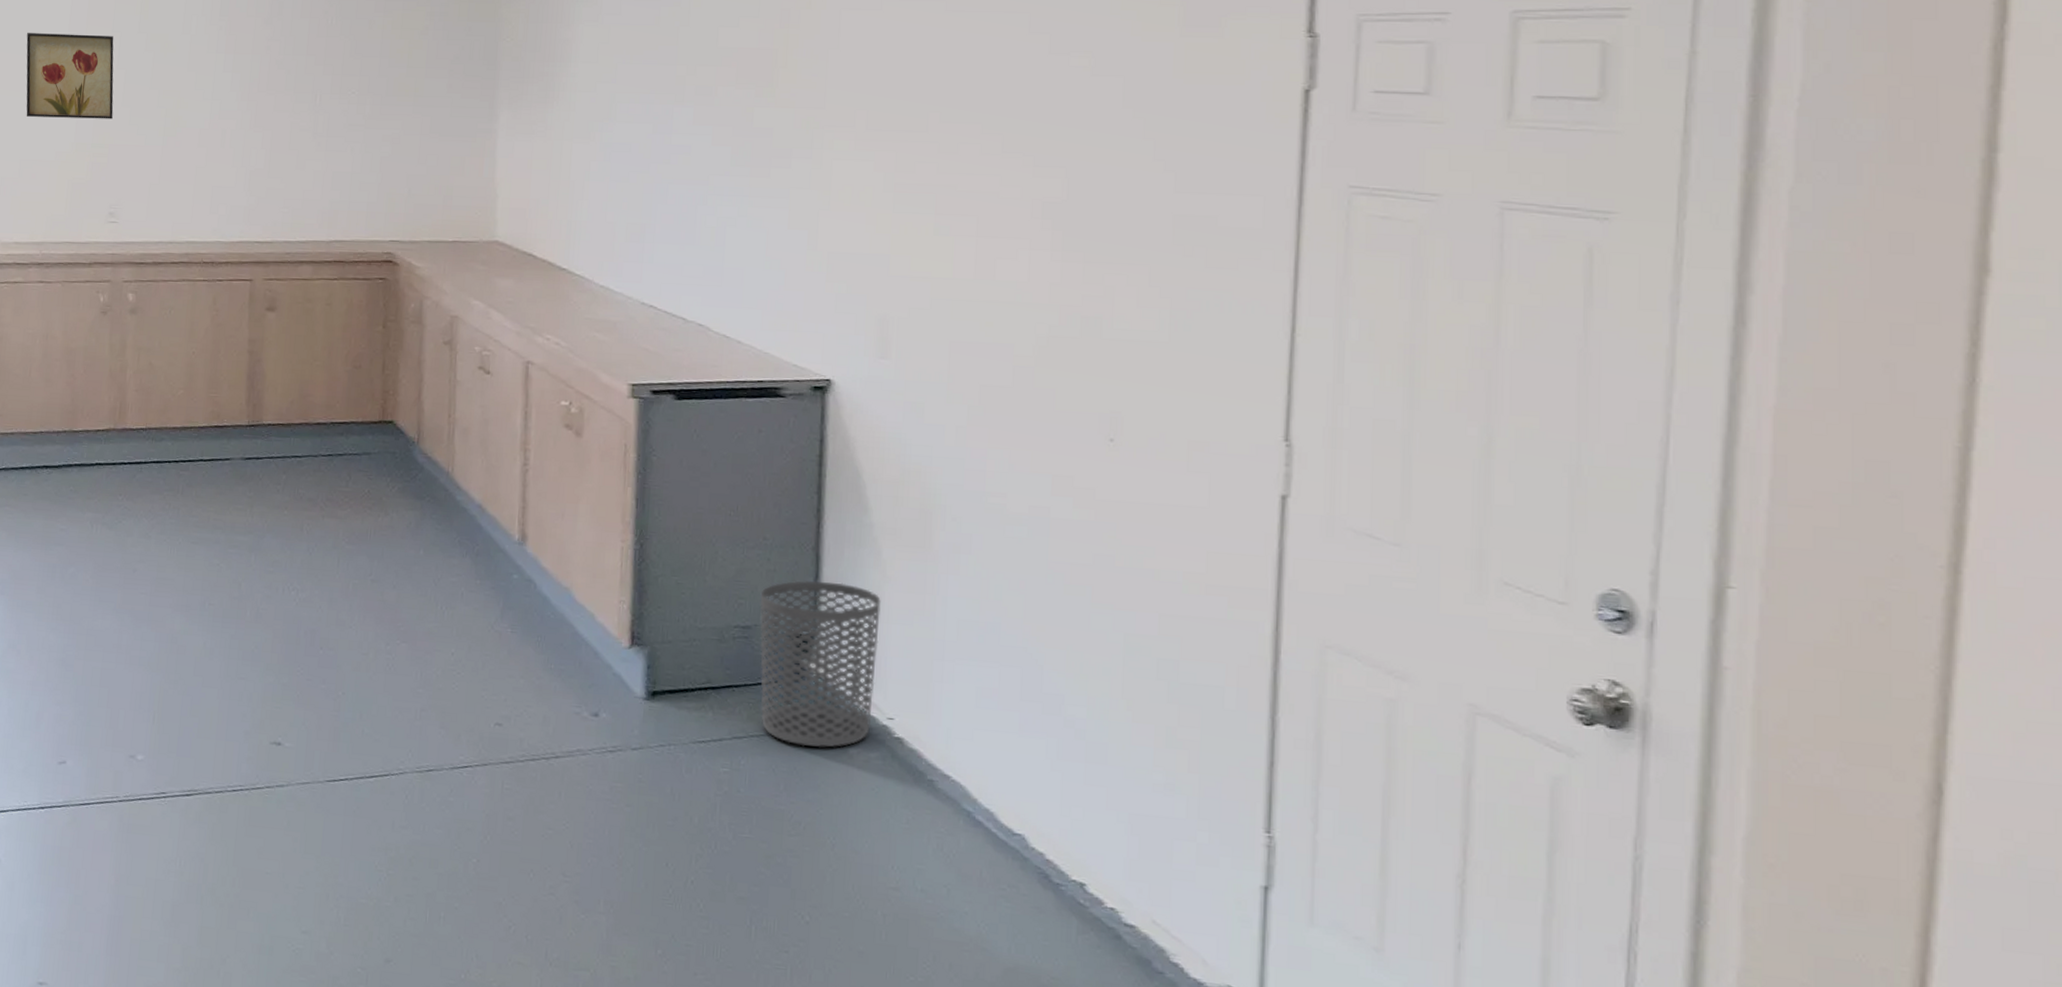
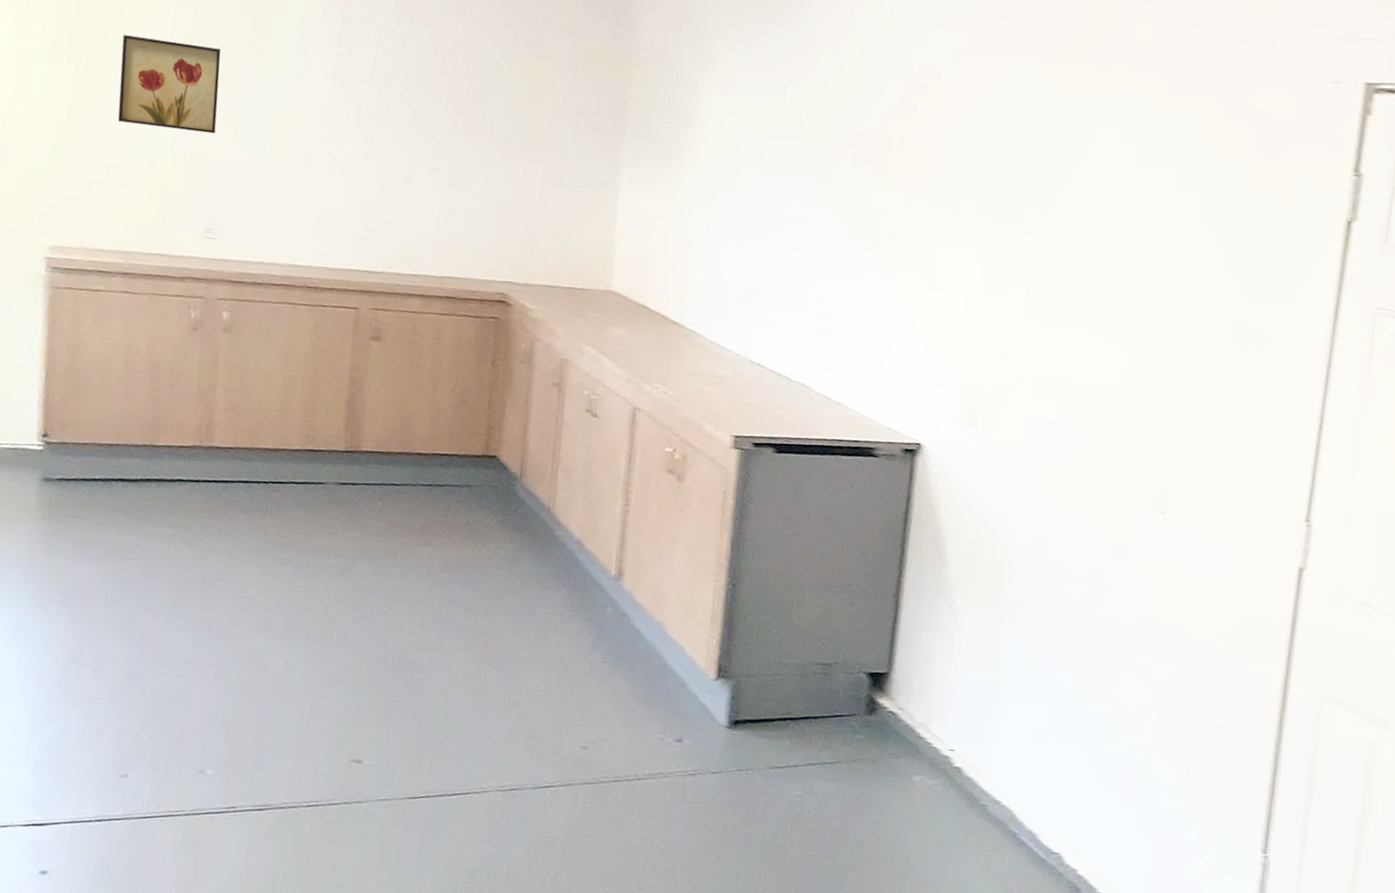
waste bin: present [759,580,881,748] -> none [834,624,951,775]

